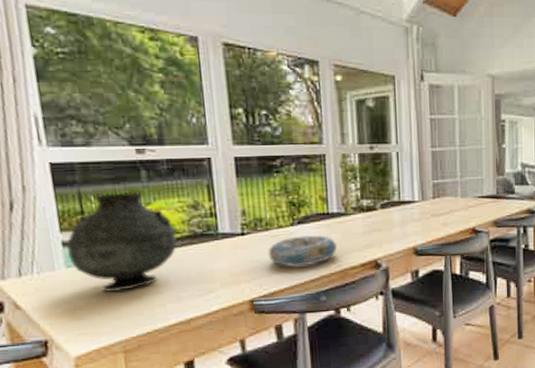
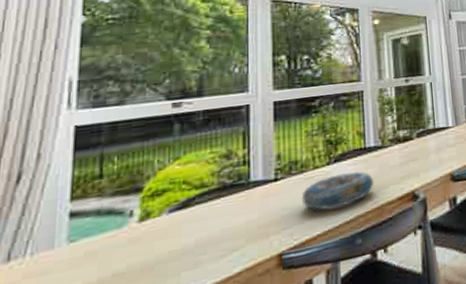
vase: present [67,192,177,293] -> none [72,146,203,268]

